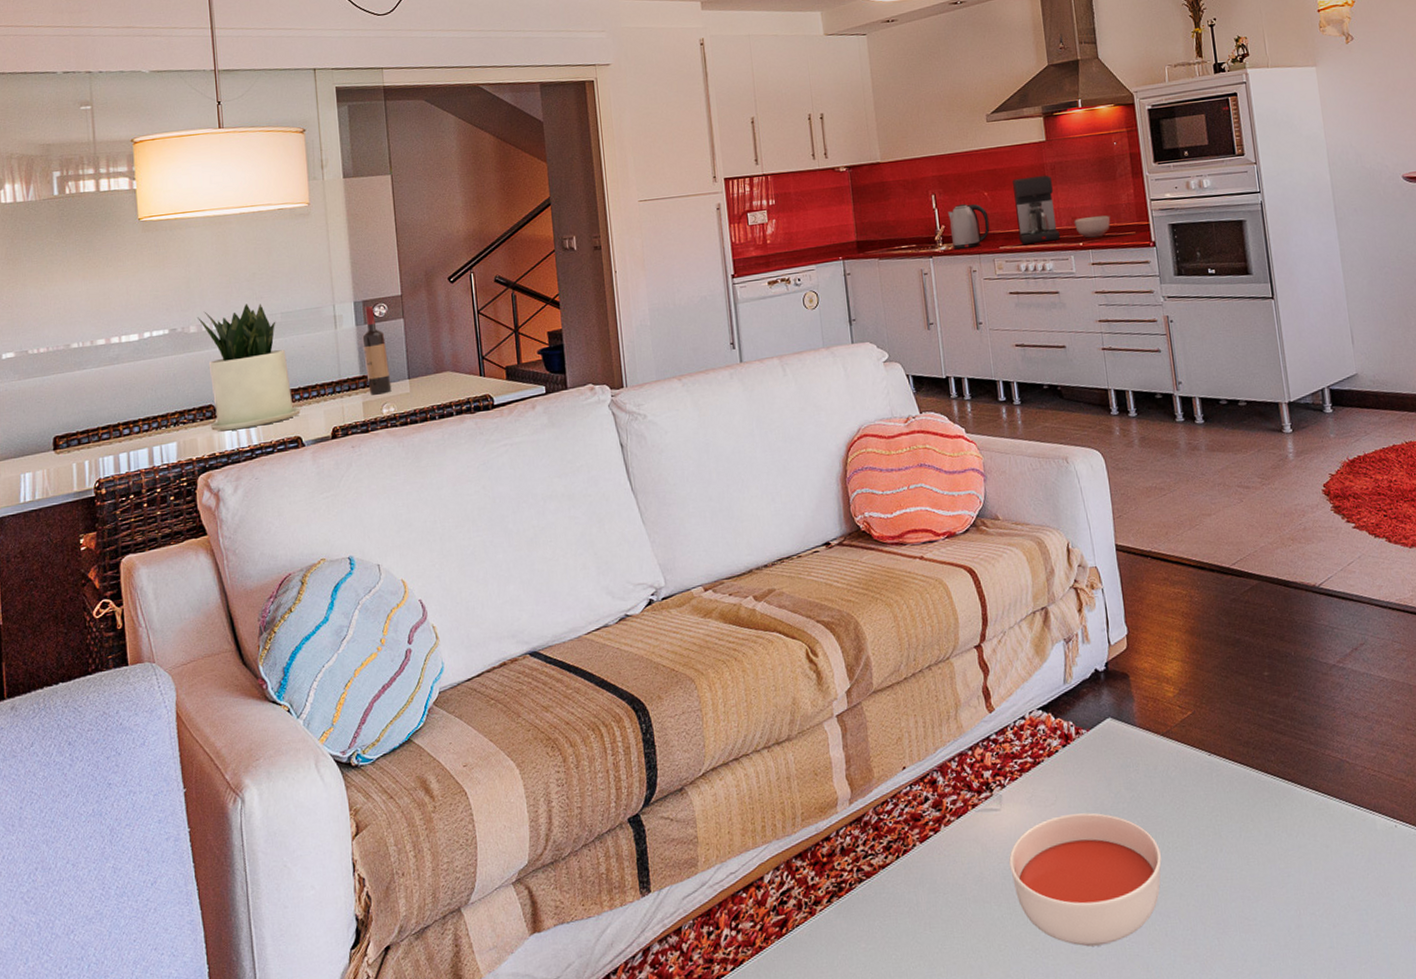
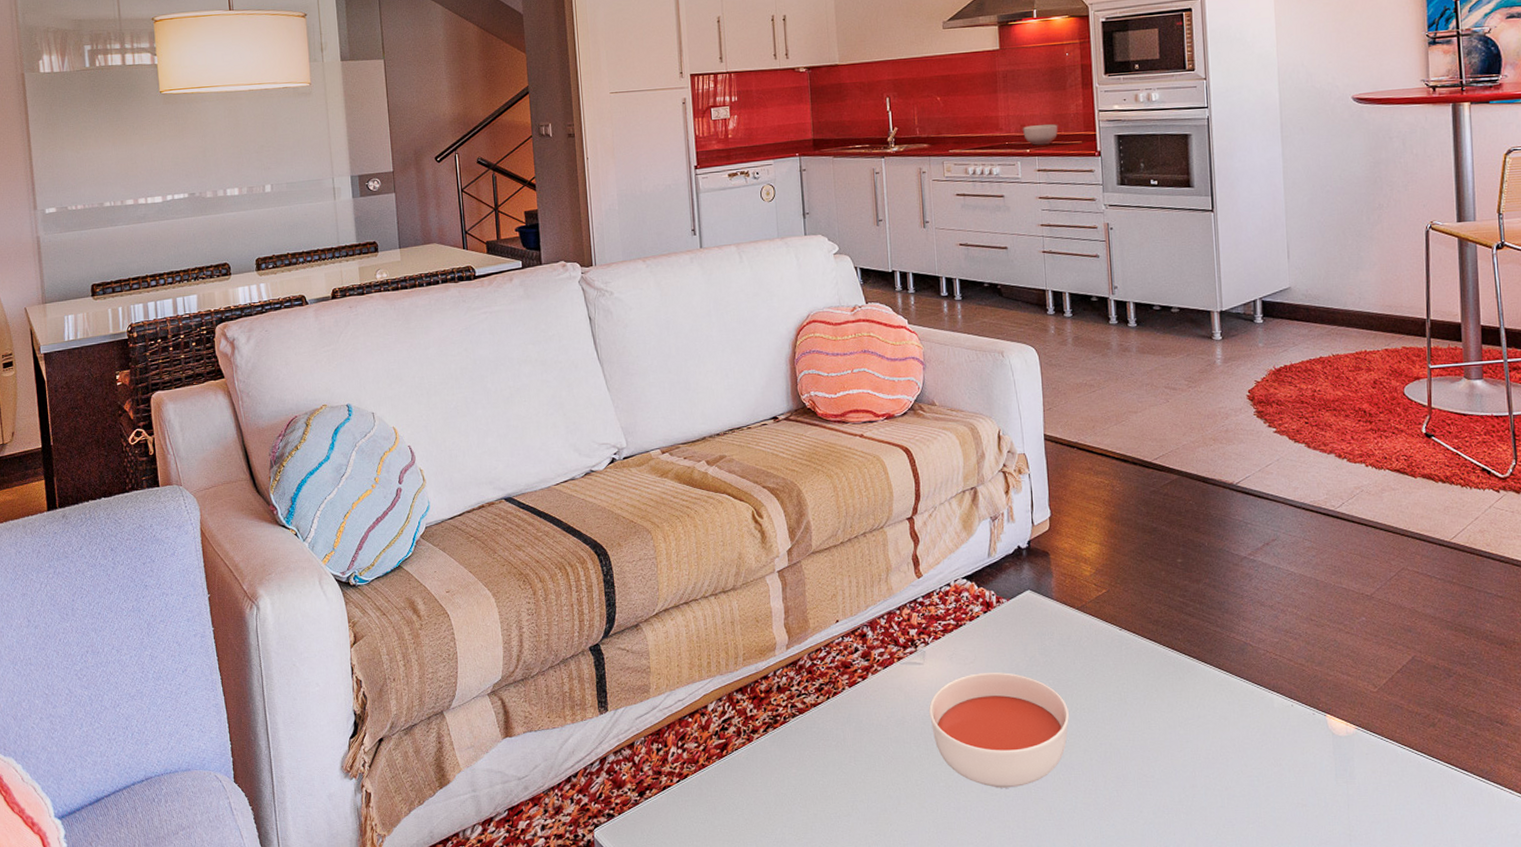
planter: present [198,303,302,432] -> none [213,173,305,287]
wine bottle: present [362,305,392,395] -> none [358,179,385,262]
kettle: present [948,203,990,250] -> none [901,107,941,151]
coffee maker: present [1012,175,1061,244] -> none [964,82,1009,149]

